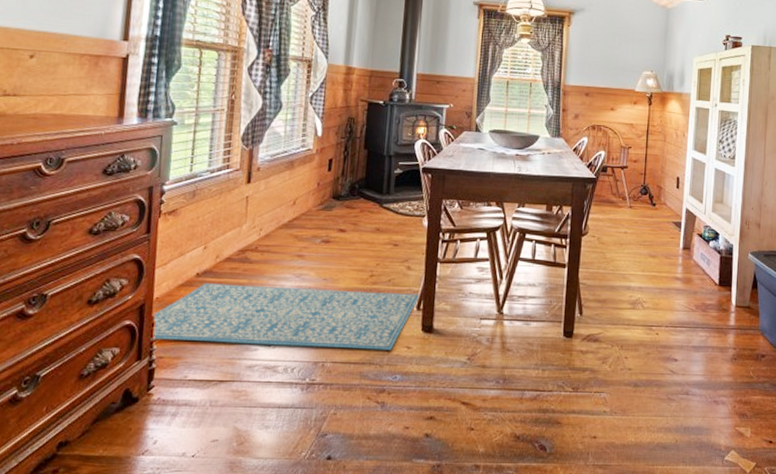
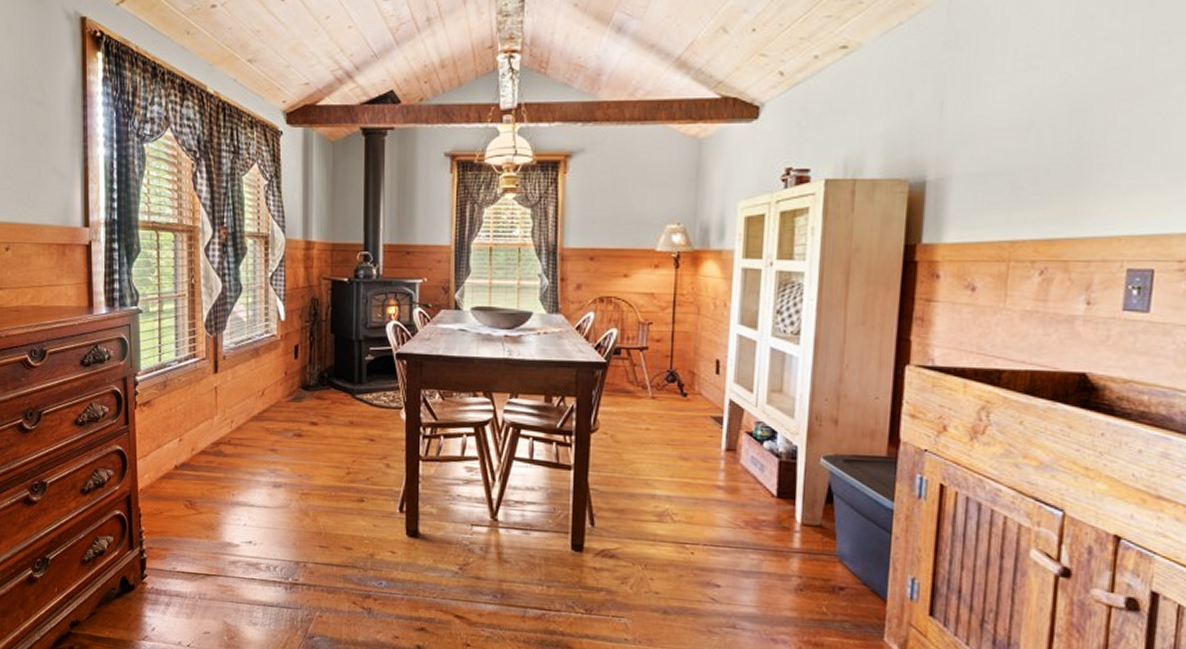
rug: present [151,283,421,350] -> none [138,476,403,554]

